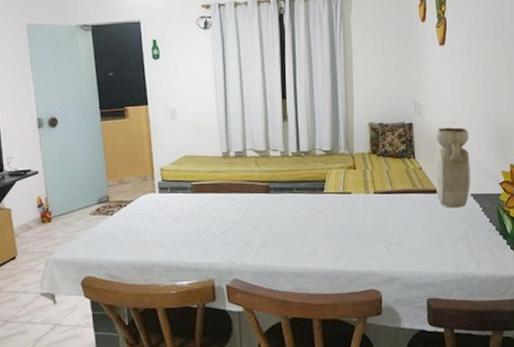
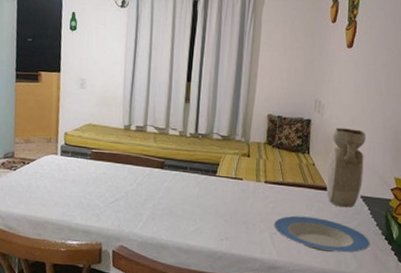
plate: none [388,222,486,256] -> present [274,215,371,253]

